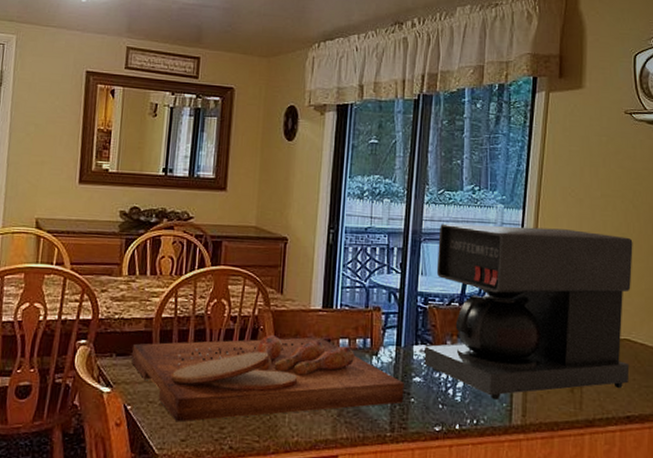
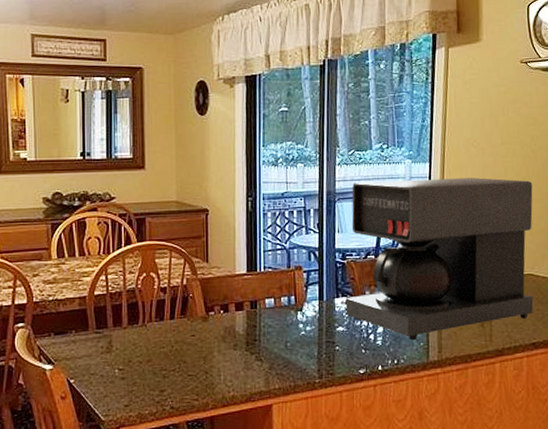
cutting board: present [132,334,404,423] -> none [70,299,329,390]

